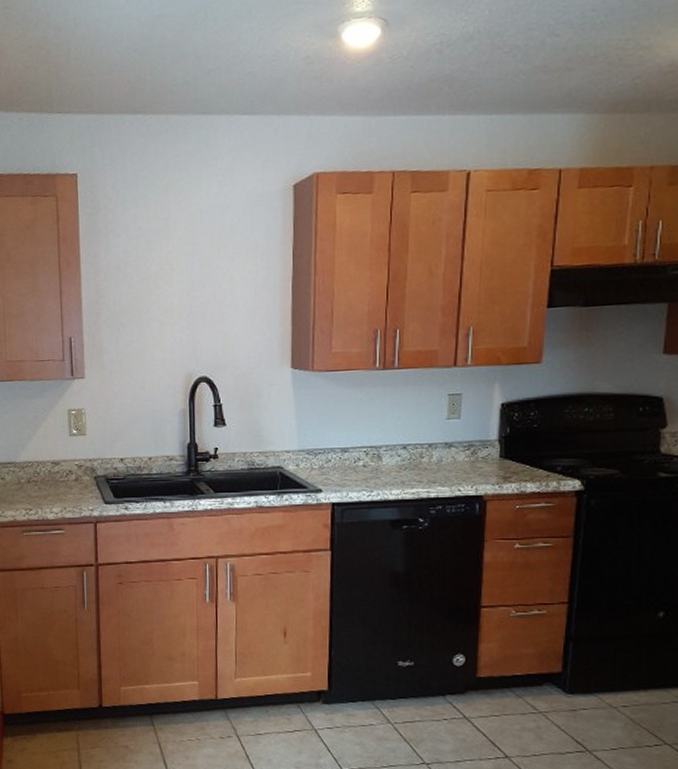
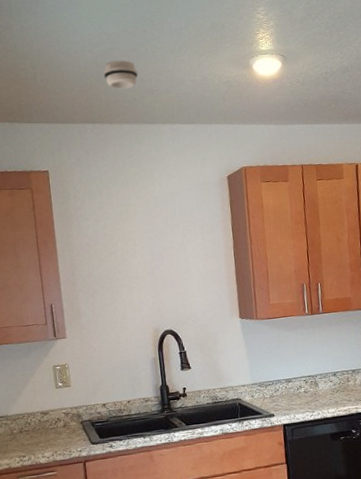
smoke detector: none [150,29,193,69] -> present [103,60,138,90]

